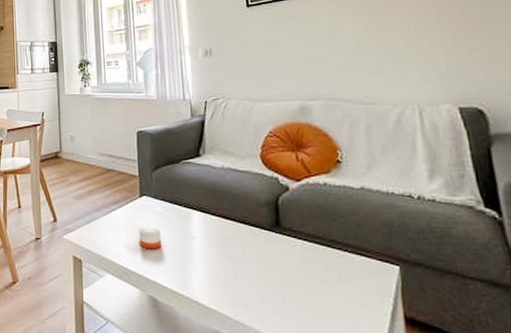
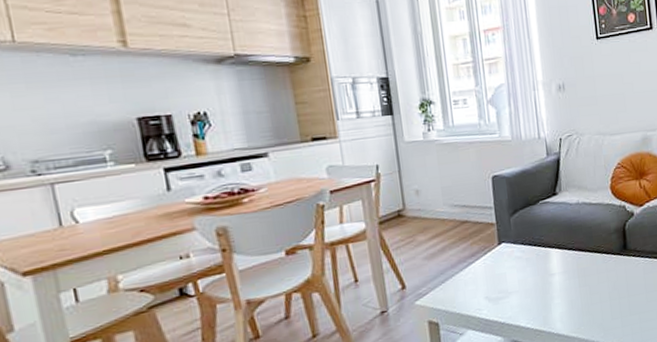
candle: present [139,225,162,250] -> none [499,271,523,296]

